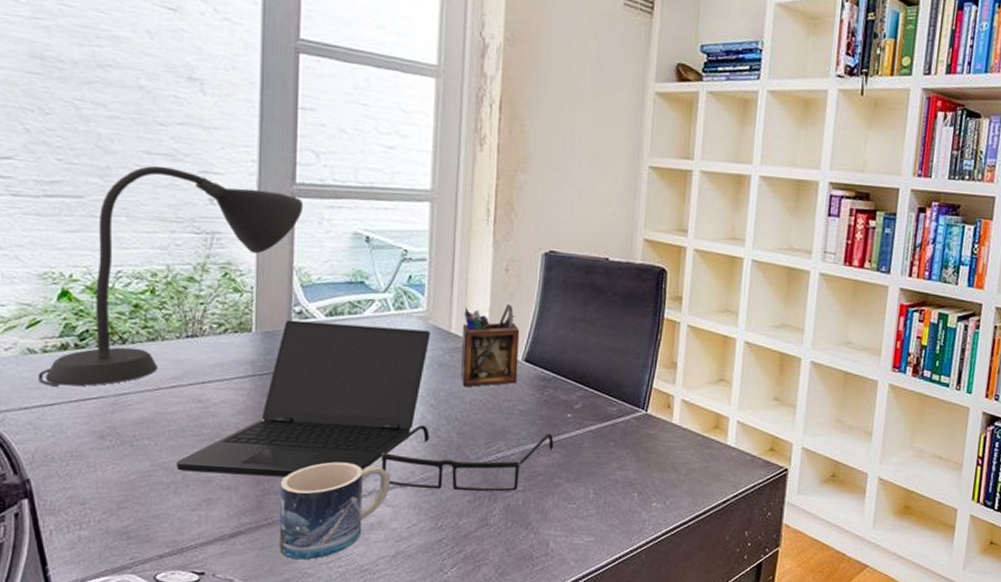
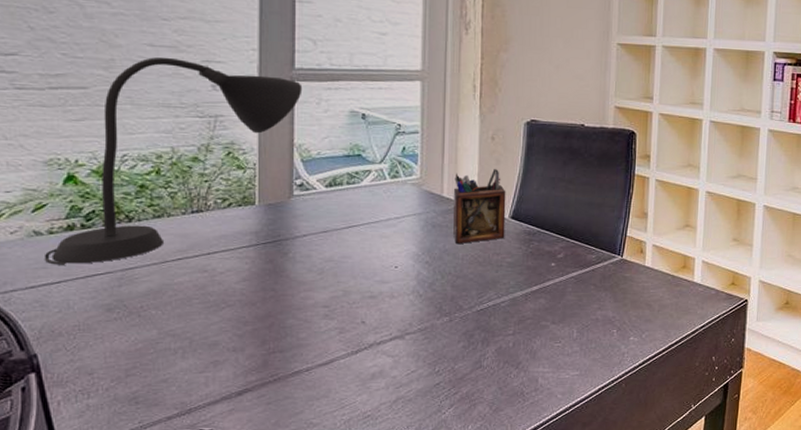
laptop: present [177,320,431,478] -> none [184,192,424,337]
mug: present [278,461,390,560] -> none [284,319,389,411]
glasses: present [380,425,554,492] -> none [380,281,540,338]

